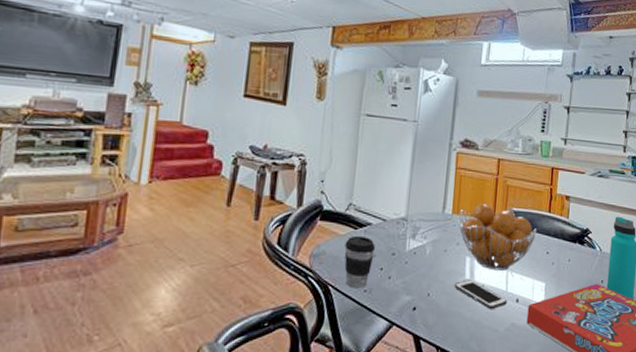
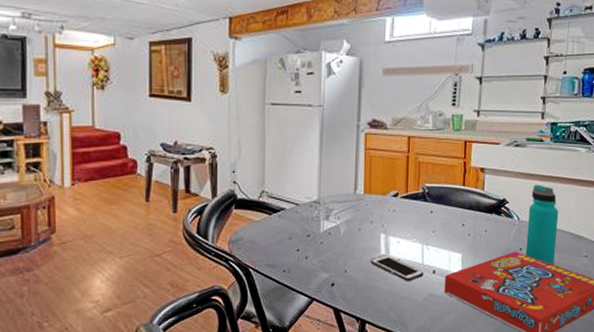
coffee cup: present [344,235,376,288] -> none [261,220,291,269]
fruit basket: present [458,204,537,271] -> none [370,182,451,245]

